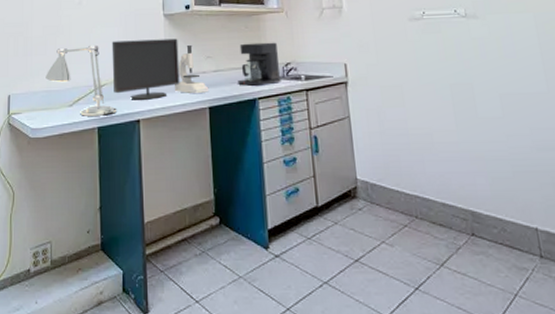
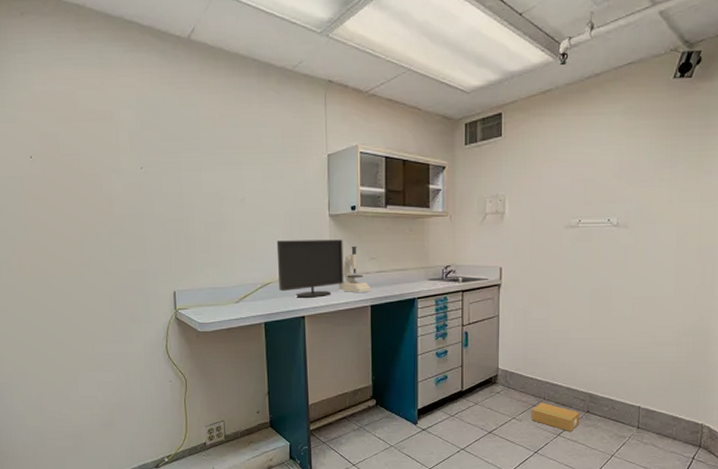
desk lamp: present [45,44,117,116] -> none [210,243,282,312]
coffee maker: present [237,42,281,87] -> none [398,245,440,287]
box: none [403,222,466,262] -> present [532,403,581,432]

